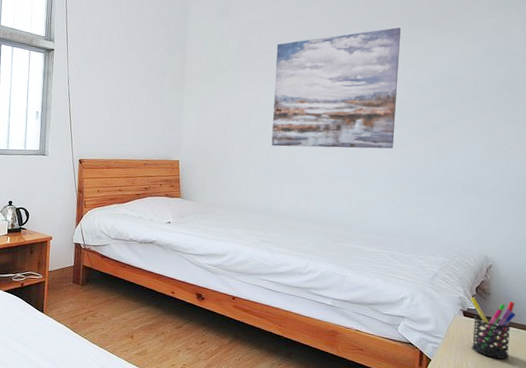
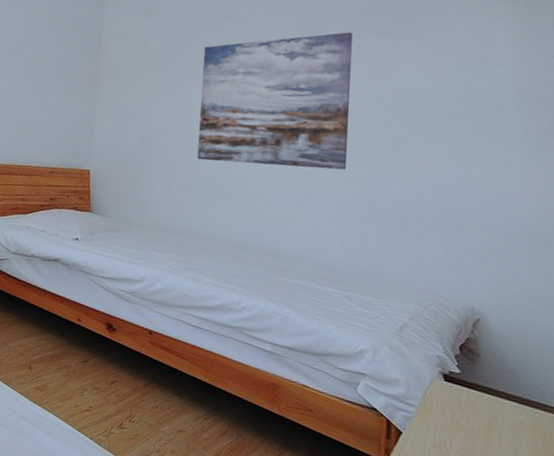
pen holder: present [470,297,516,359] -> none [453,357,516,442]

